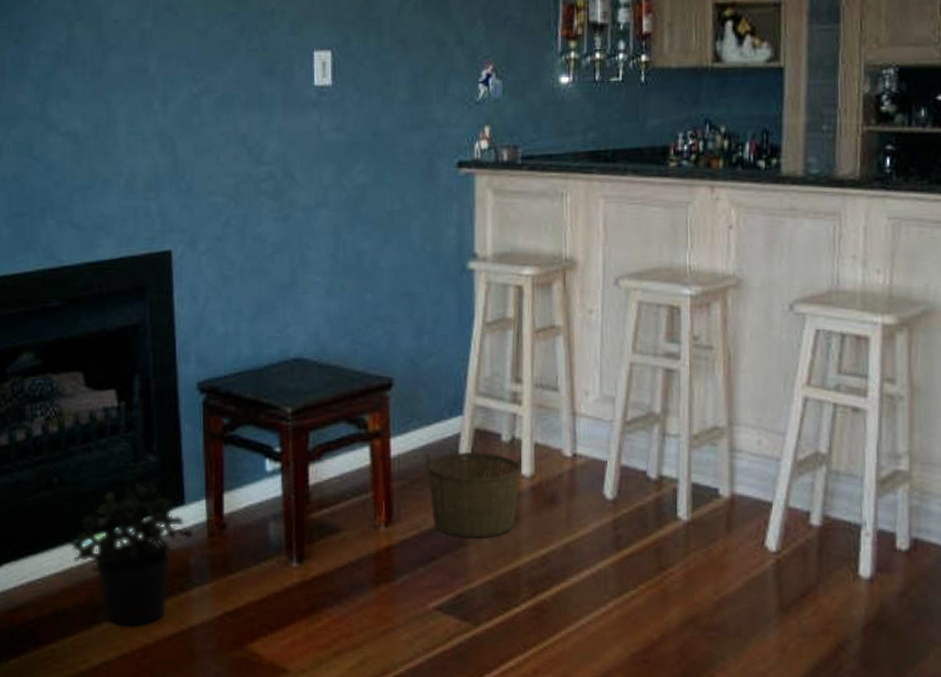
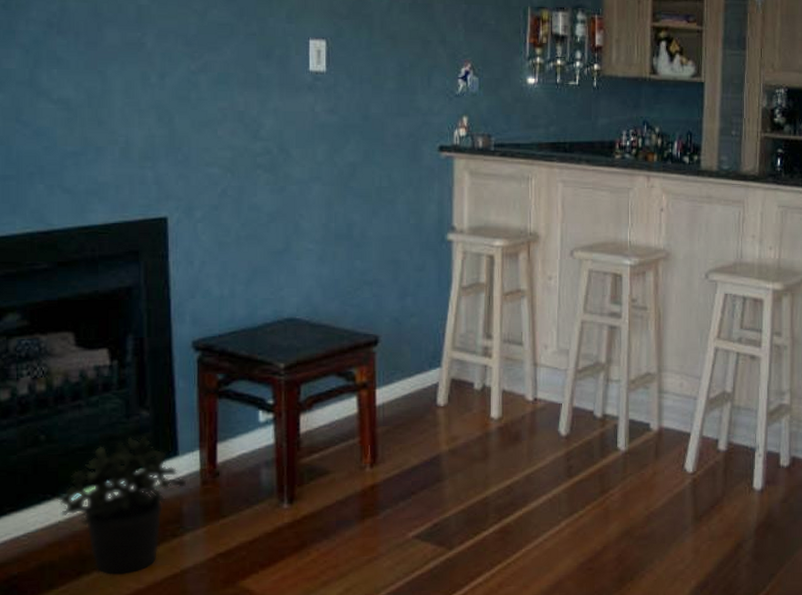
basket: present [425,451,523,538] -> none [407,398,492,474]

